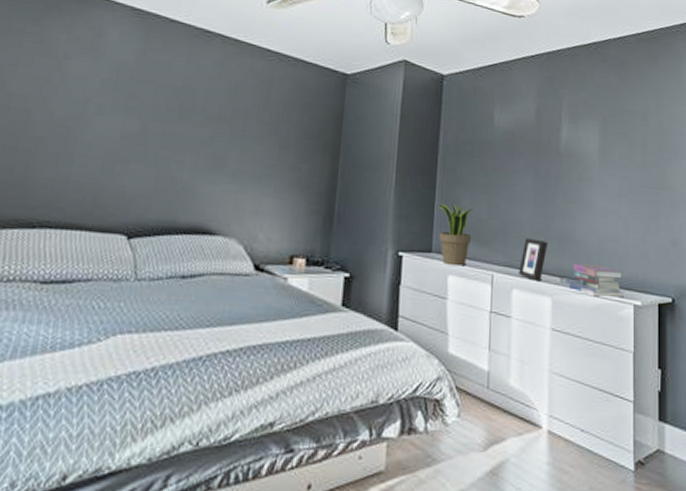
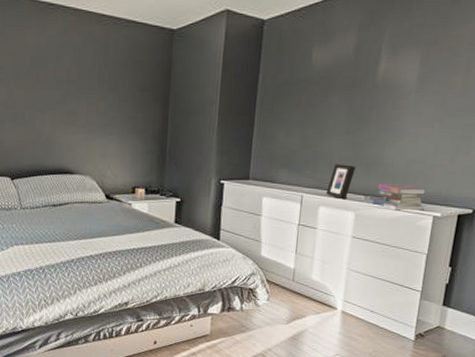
potted plant: present [437,202,473,267] -> none [255,138,288,190]

